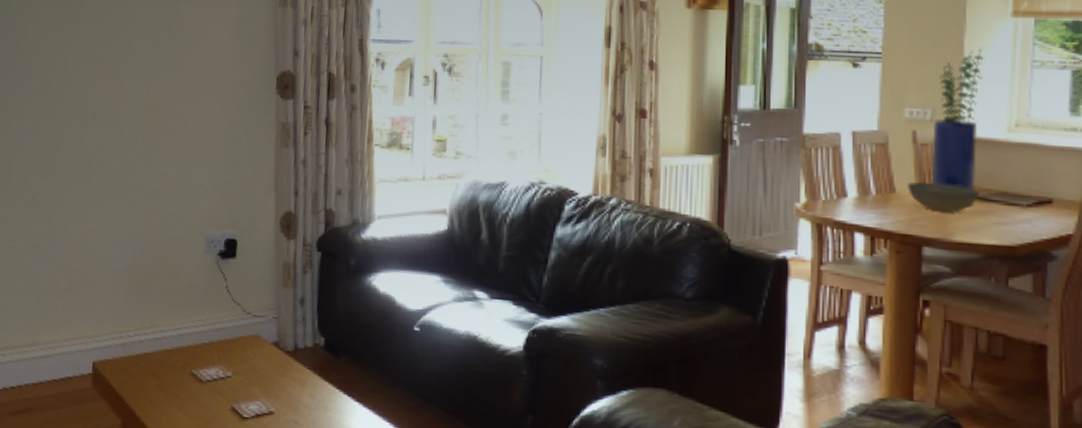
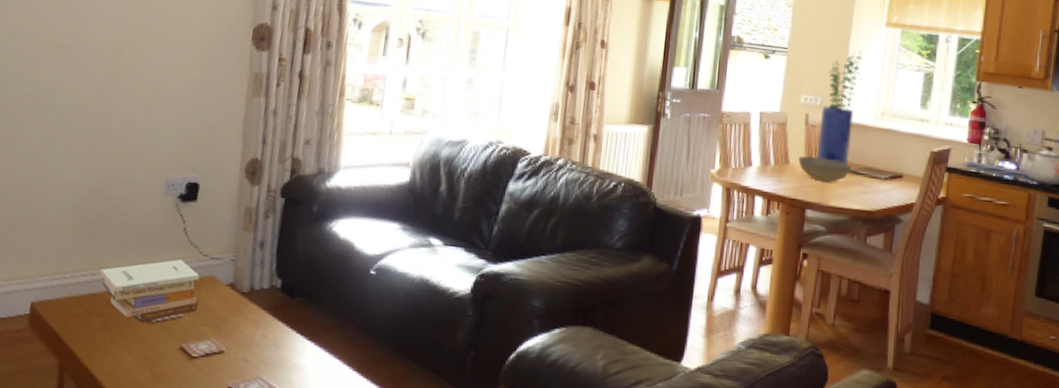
books: none [151,318,245,382] -> present [99,259,200,322]

